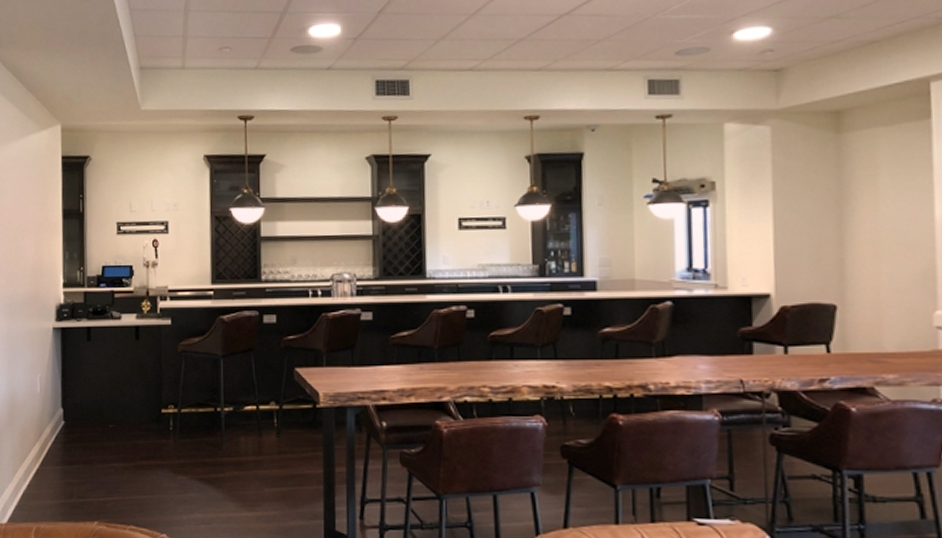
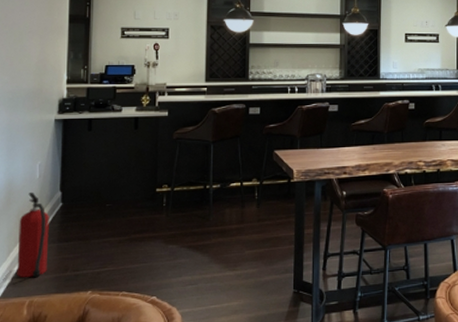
fire extinguisher: none [22,407,53,503] -> present [17,192,49,278]

